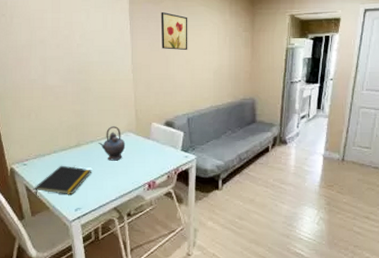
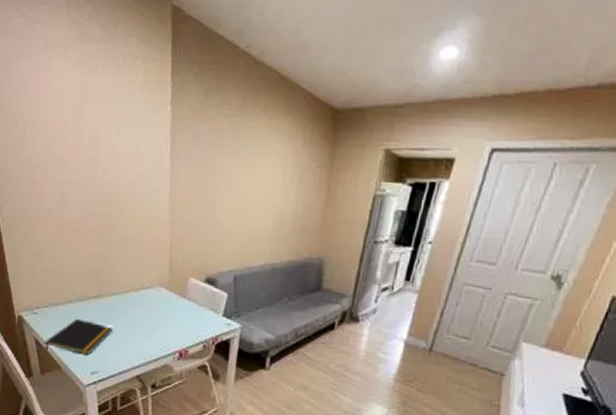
teapot: present [98,126,126,161] -> none [122,277,155,320]
wall art: present [161,11,188,51] -> none [209,132,247,188]

